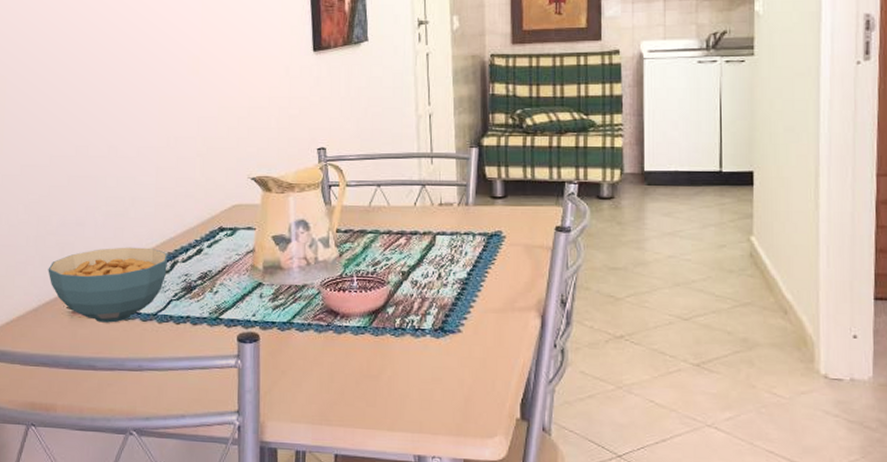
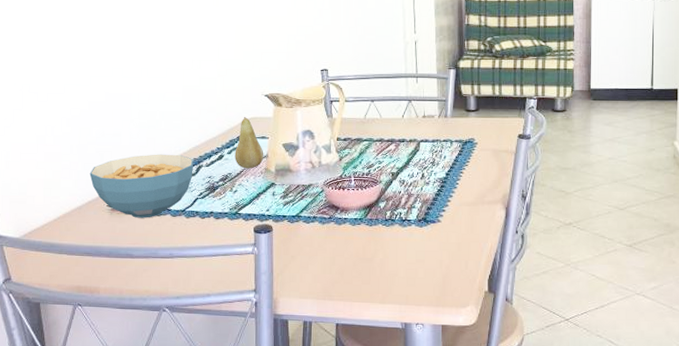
fruit: none [215,204,250,266] -> present [234,117,264,169]

